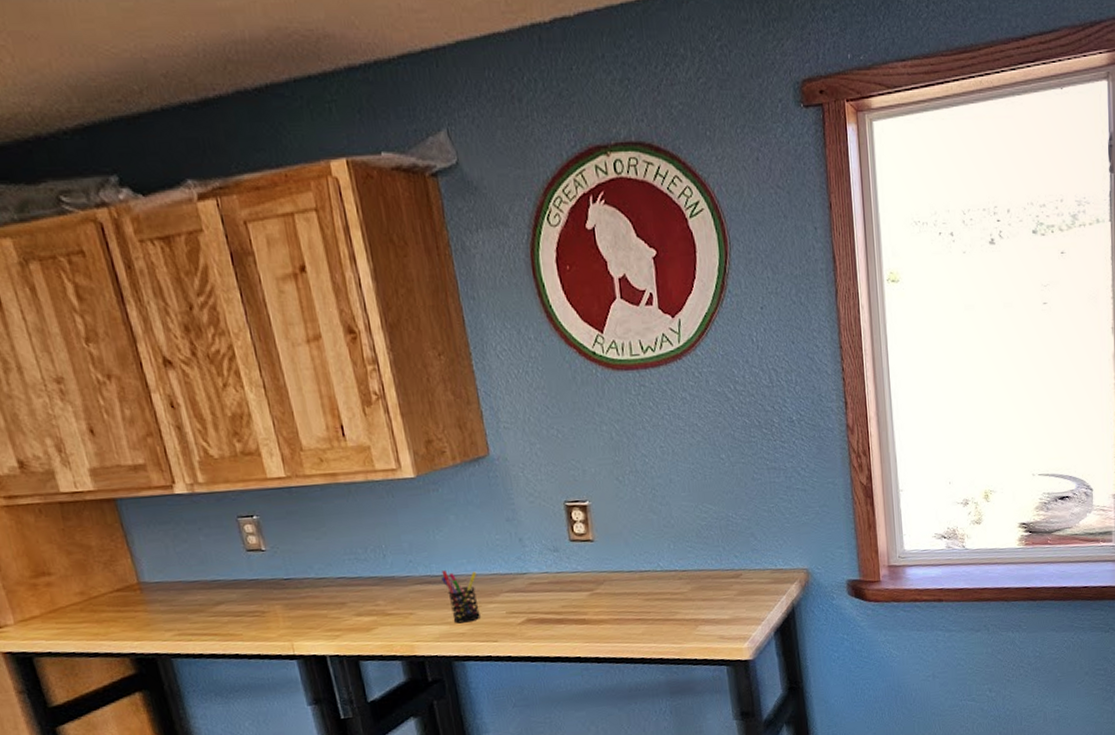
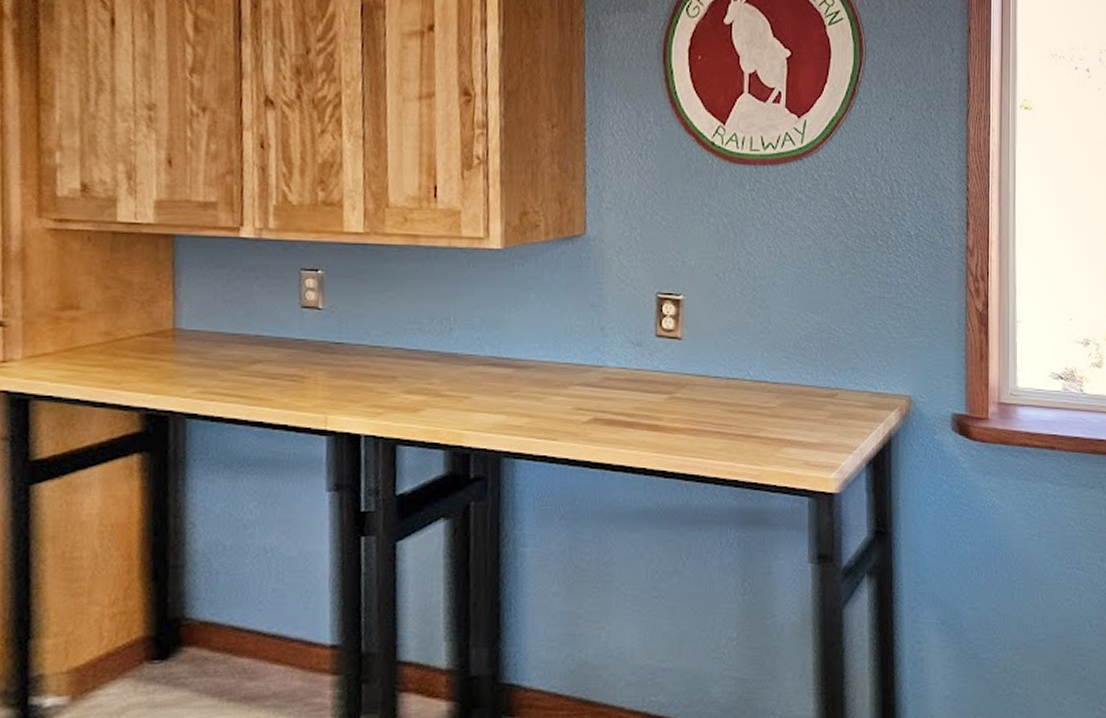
pen holder: present [441,570,480,624] -> none [508,353,549,415]

